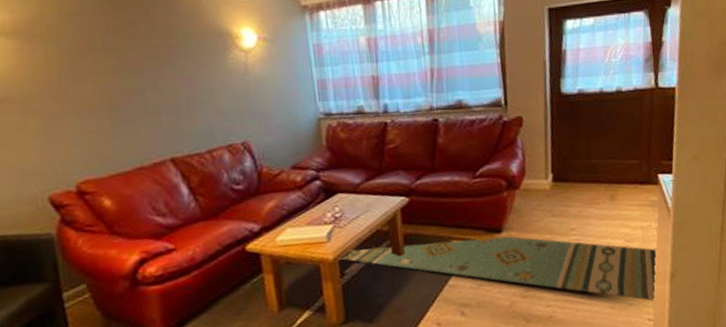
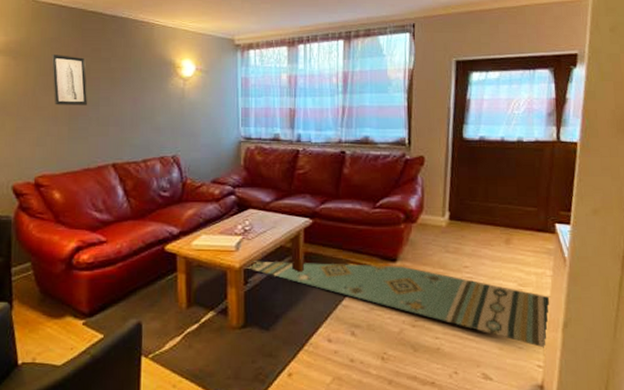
wall art: none [76,32,131,95] -> present [51,55,88,105]

